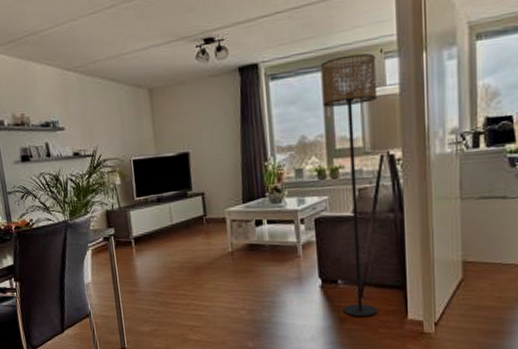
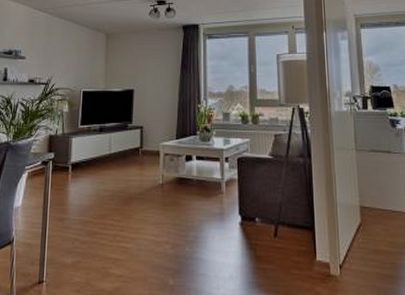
floor lamp: present [320,53,378,317] -> none [247,27,290,256]

